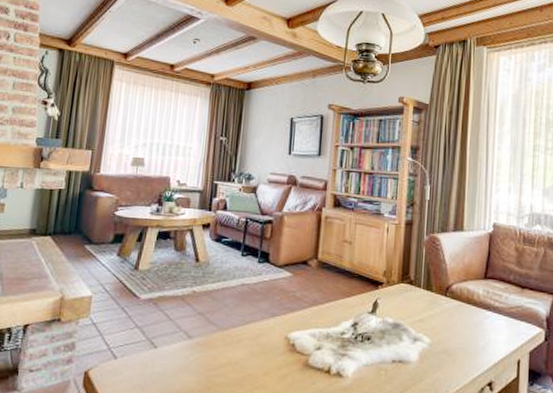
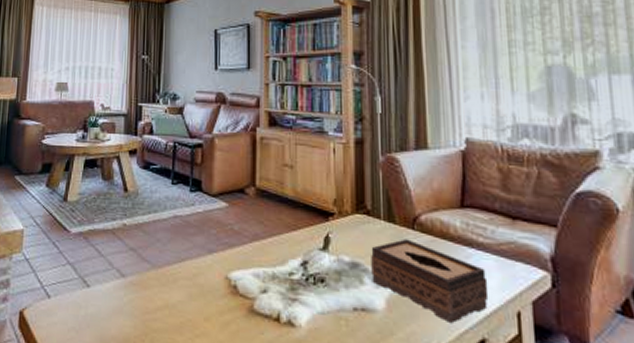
tissue box: none [409,304,499,371] -> present [371,239,489,324]

